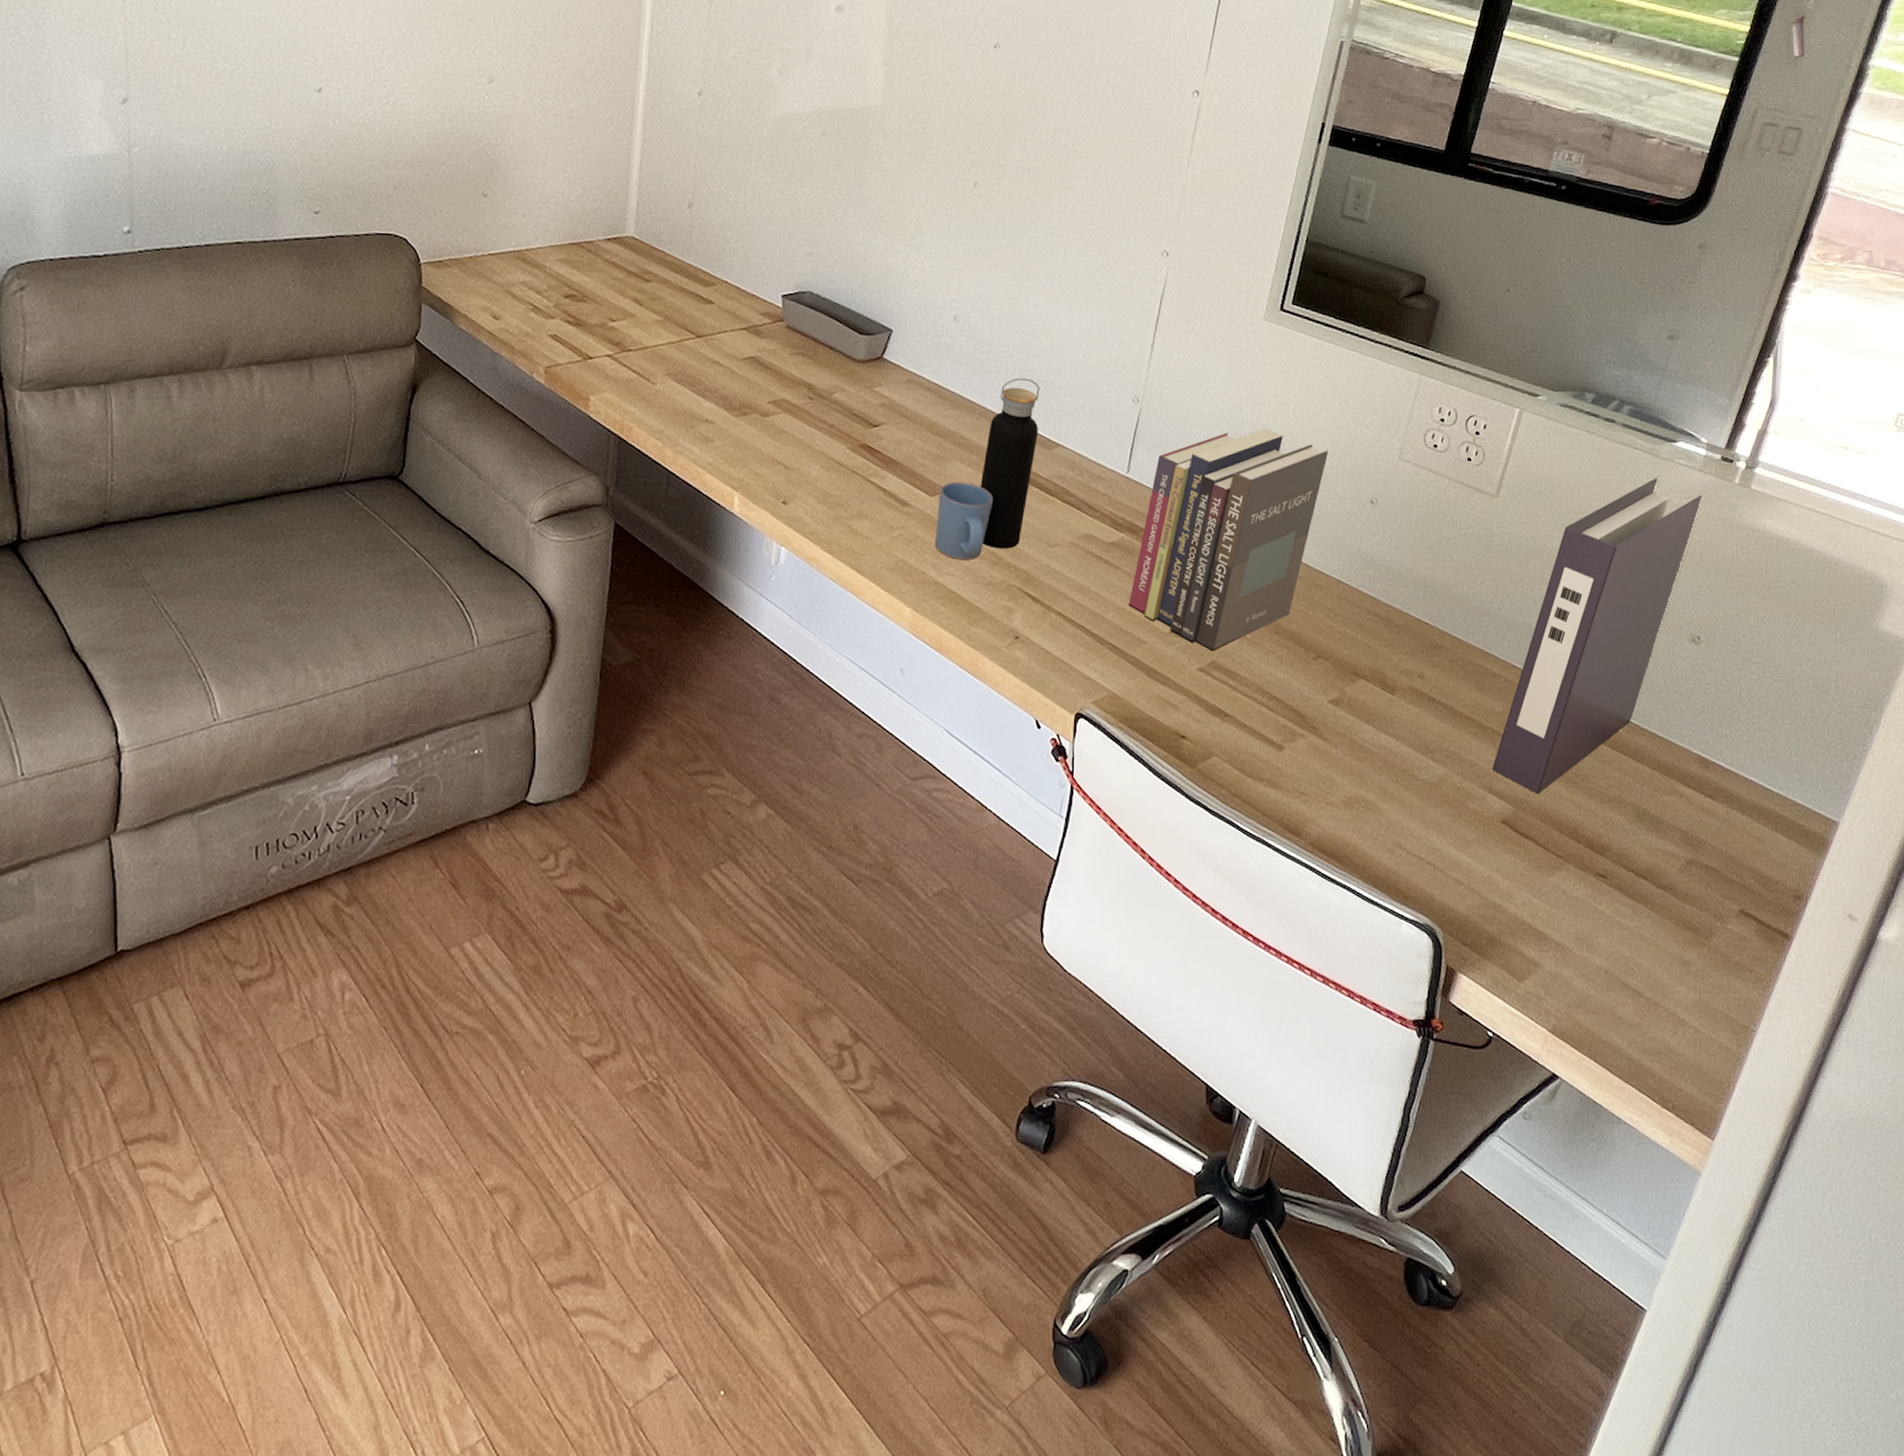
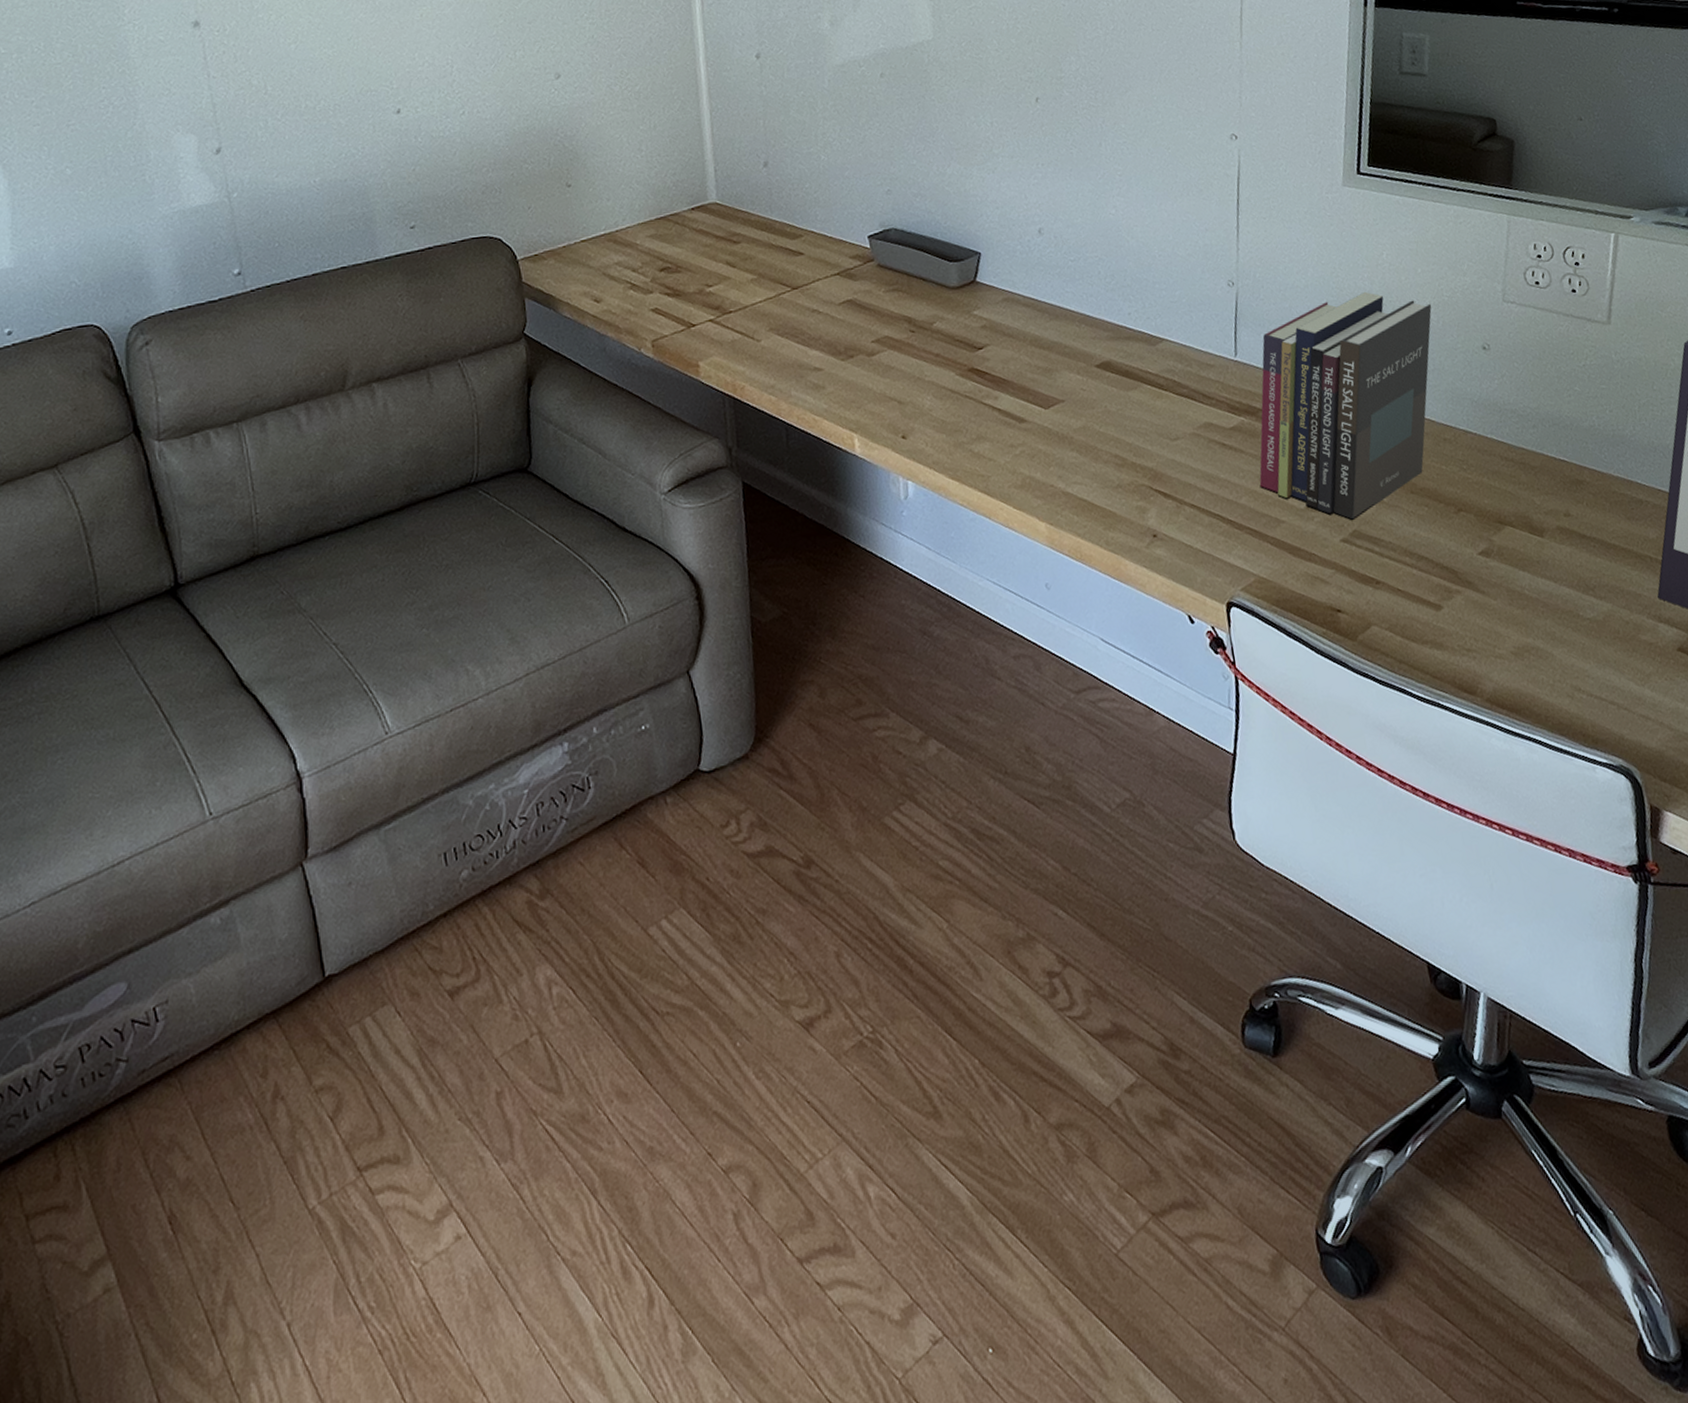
mug: present [935,482,994,561] -> none [1053,390,1108,468]
water bottle: present [980,378,1040,549] -> none [1091,279,1142,451]

